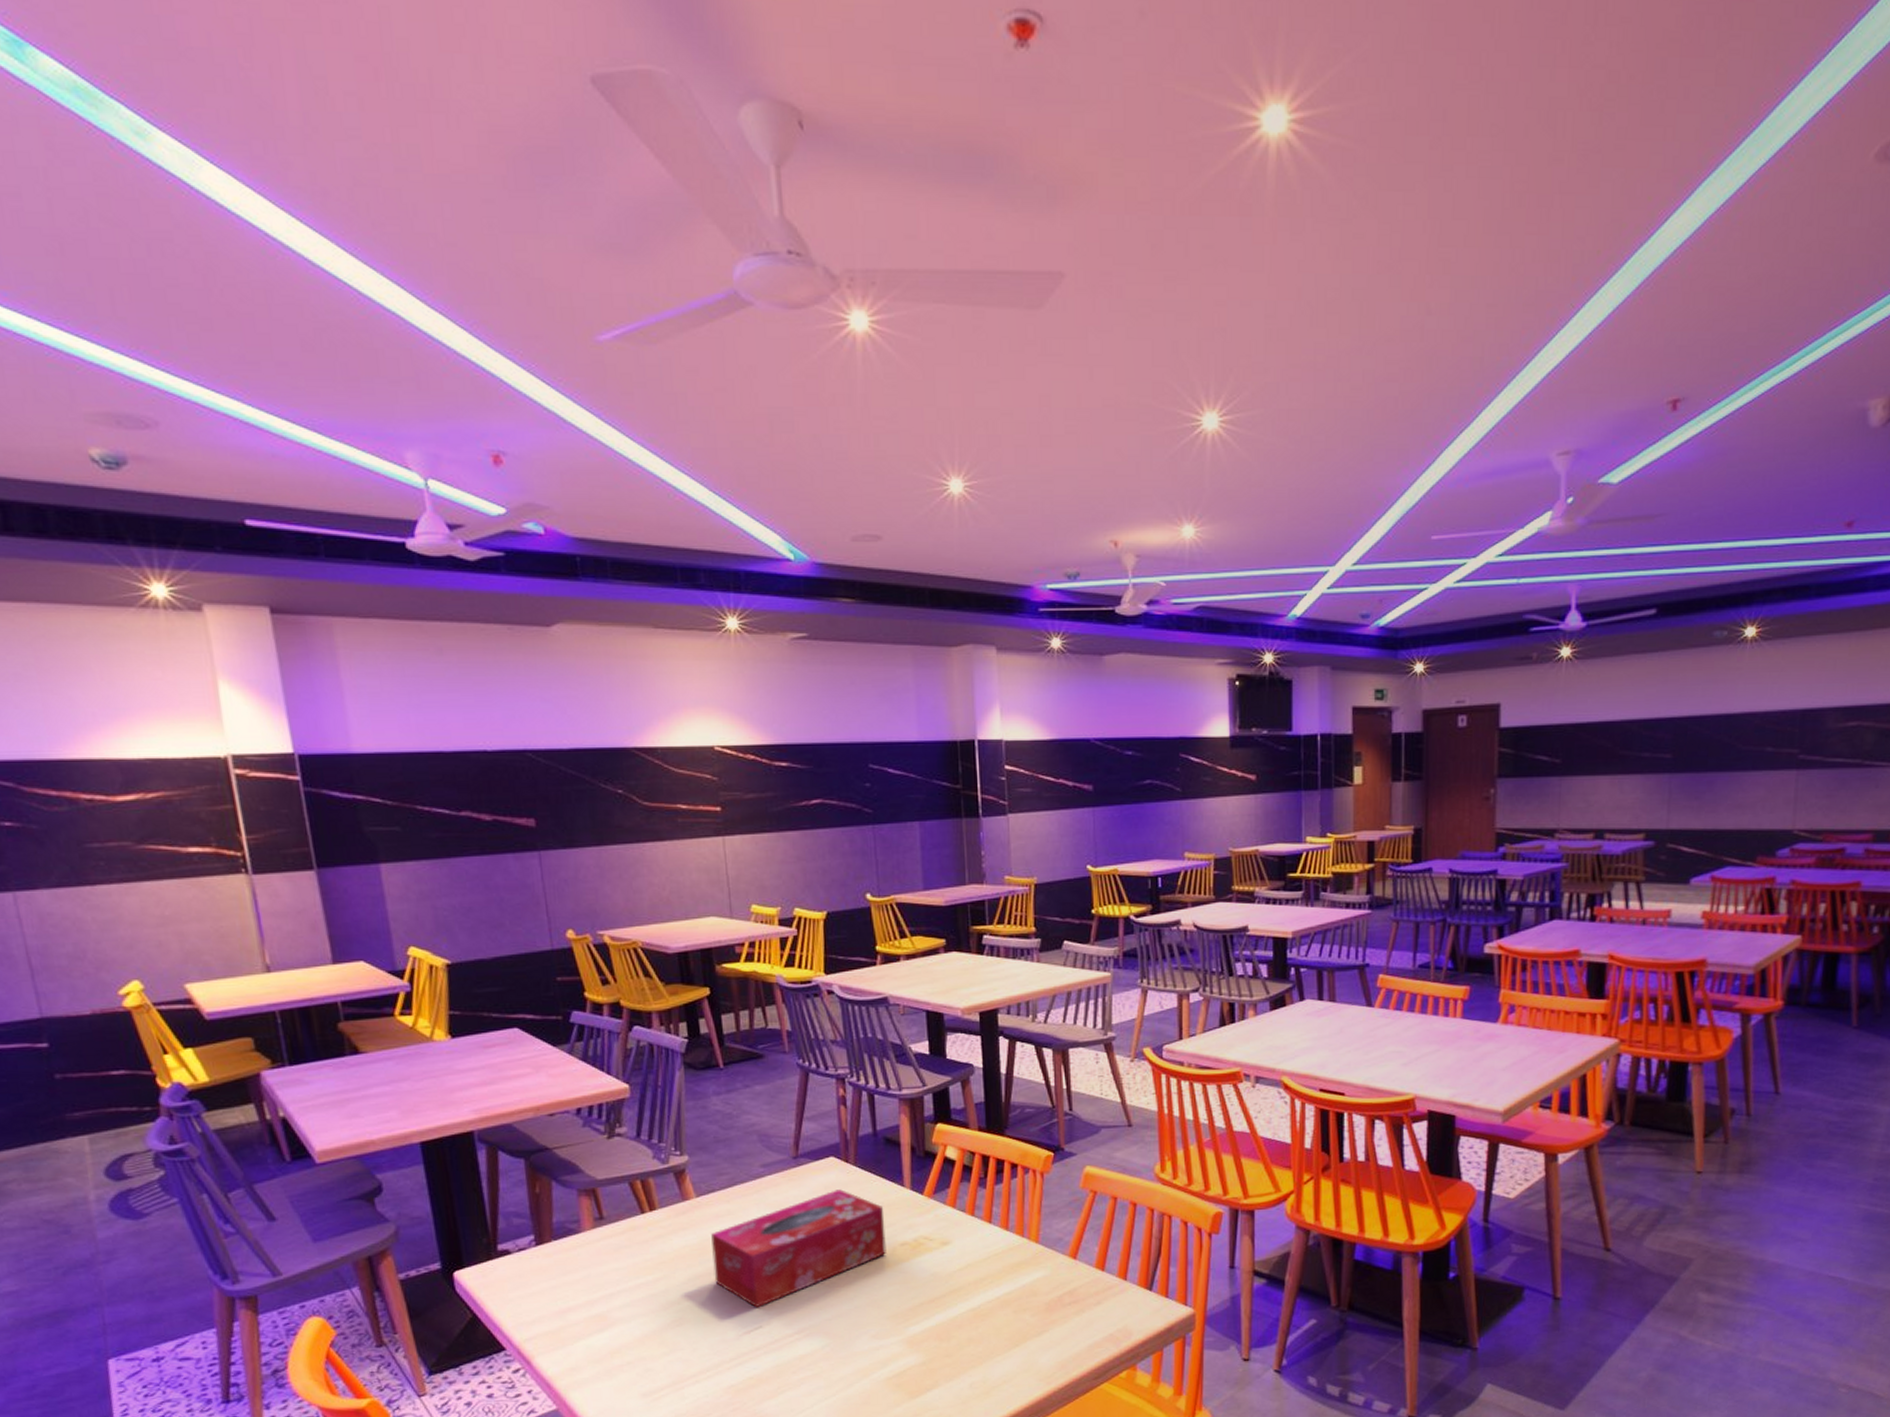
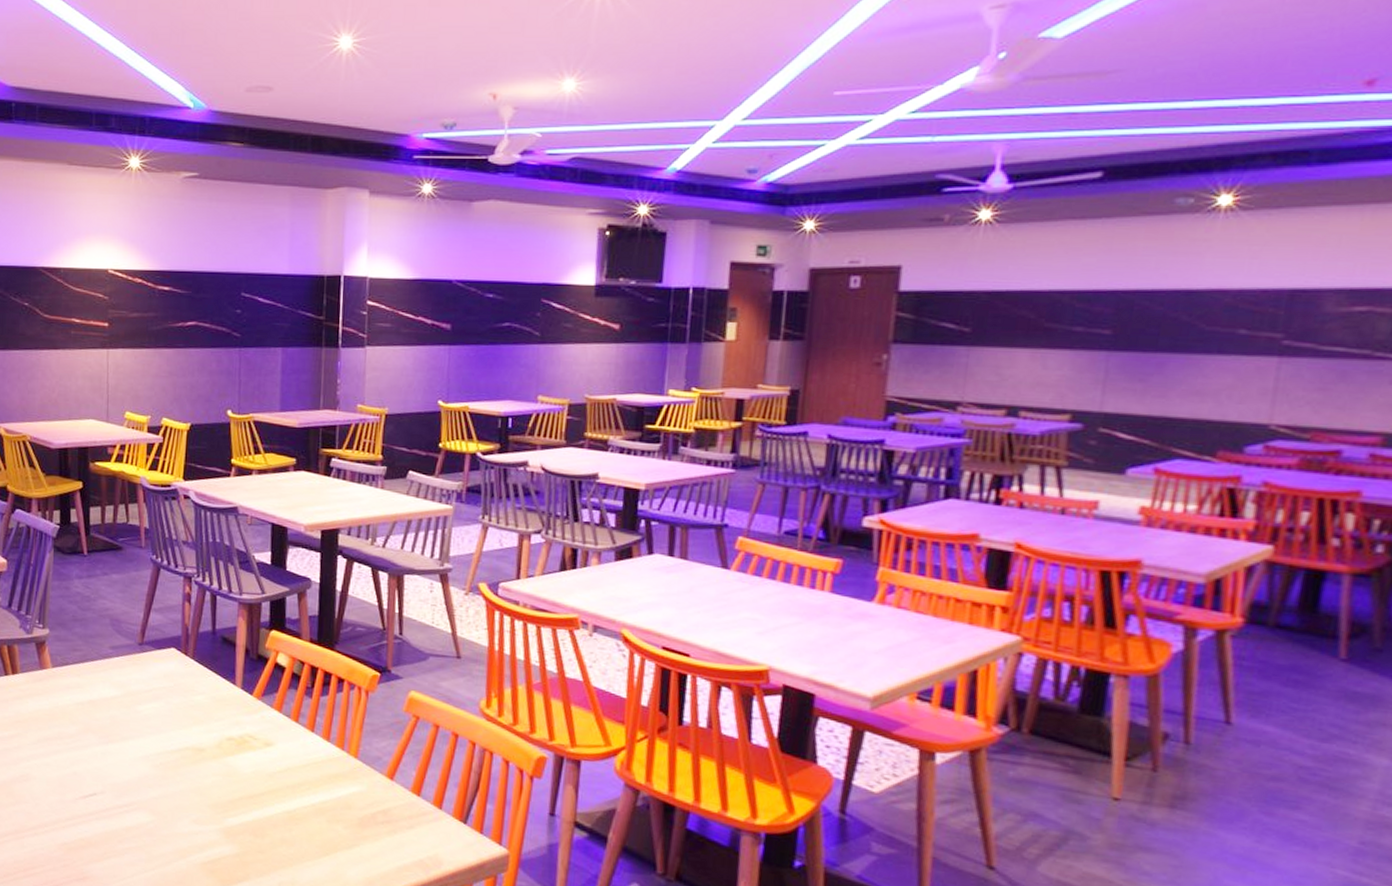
tissue box: present [711,1189,886,1308] -> none [60,679,215,777]

